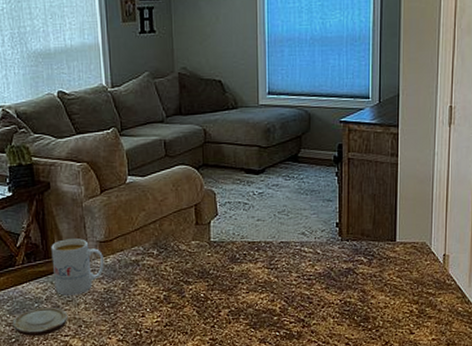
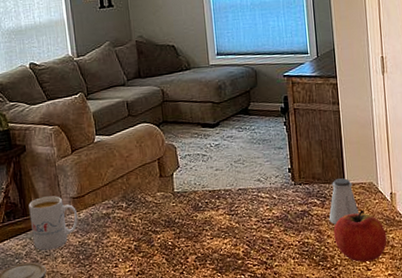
saltshaker: none [375,236,408,284] -> present [329,178,360,224]
apple: none [378,271,435,325] -> present [333,210,387,262]

